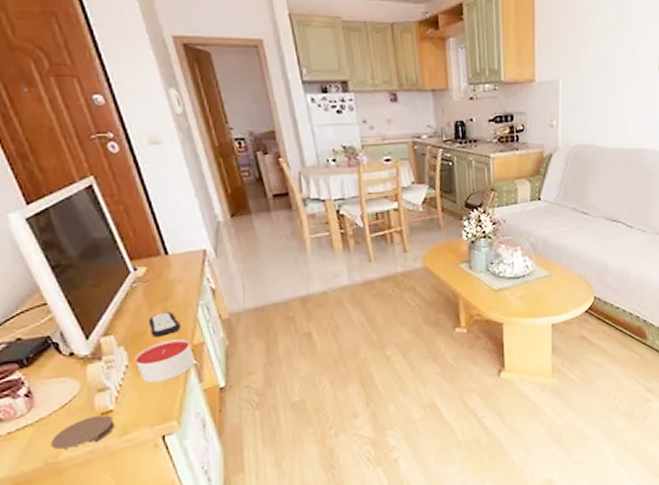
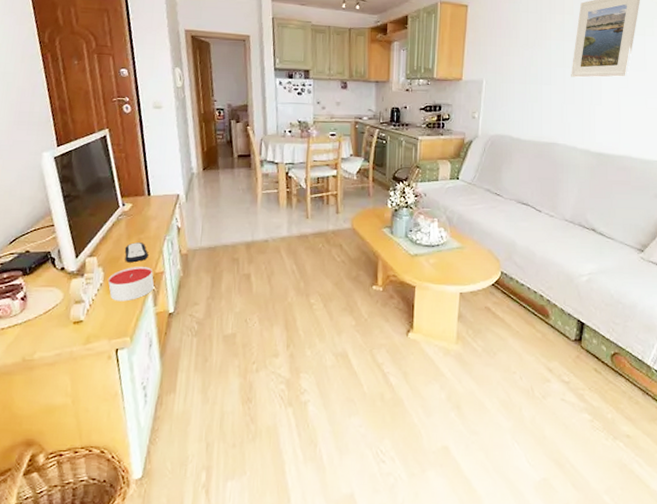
coaster: present [51,415,115,450] -> none [31,324,82,349]

